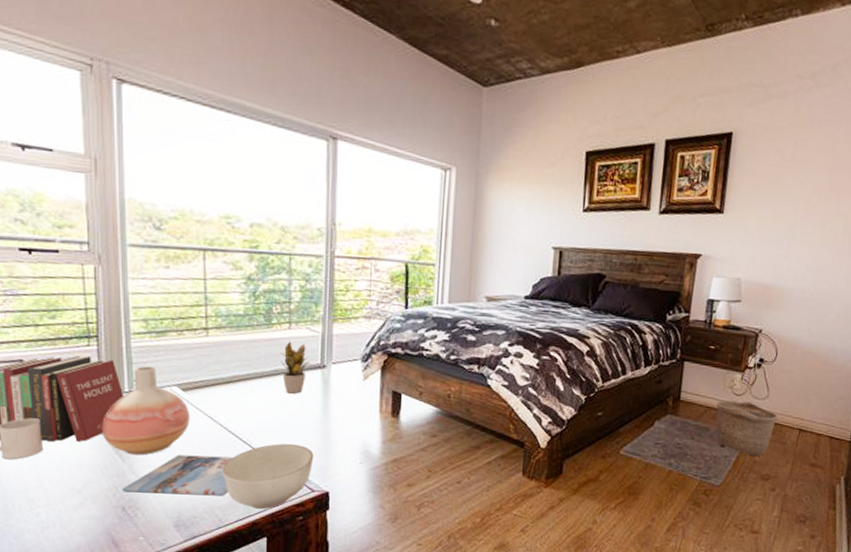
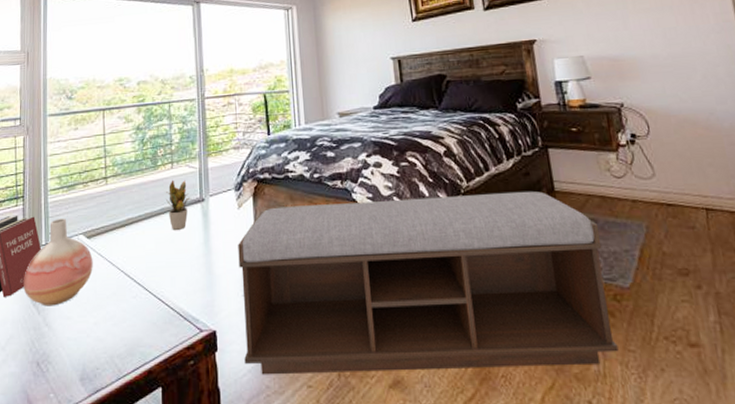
magazine: present [121,455,234,496] -> none [37,301,130,346]
bowl: present [222,444,314,509] -> none [120,282,200,354]
bench: none [356,383,709,541] -> present [238,191,619,375]
basket: present [715,400,778,456] -> none [597,183,675,247]

